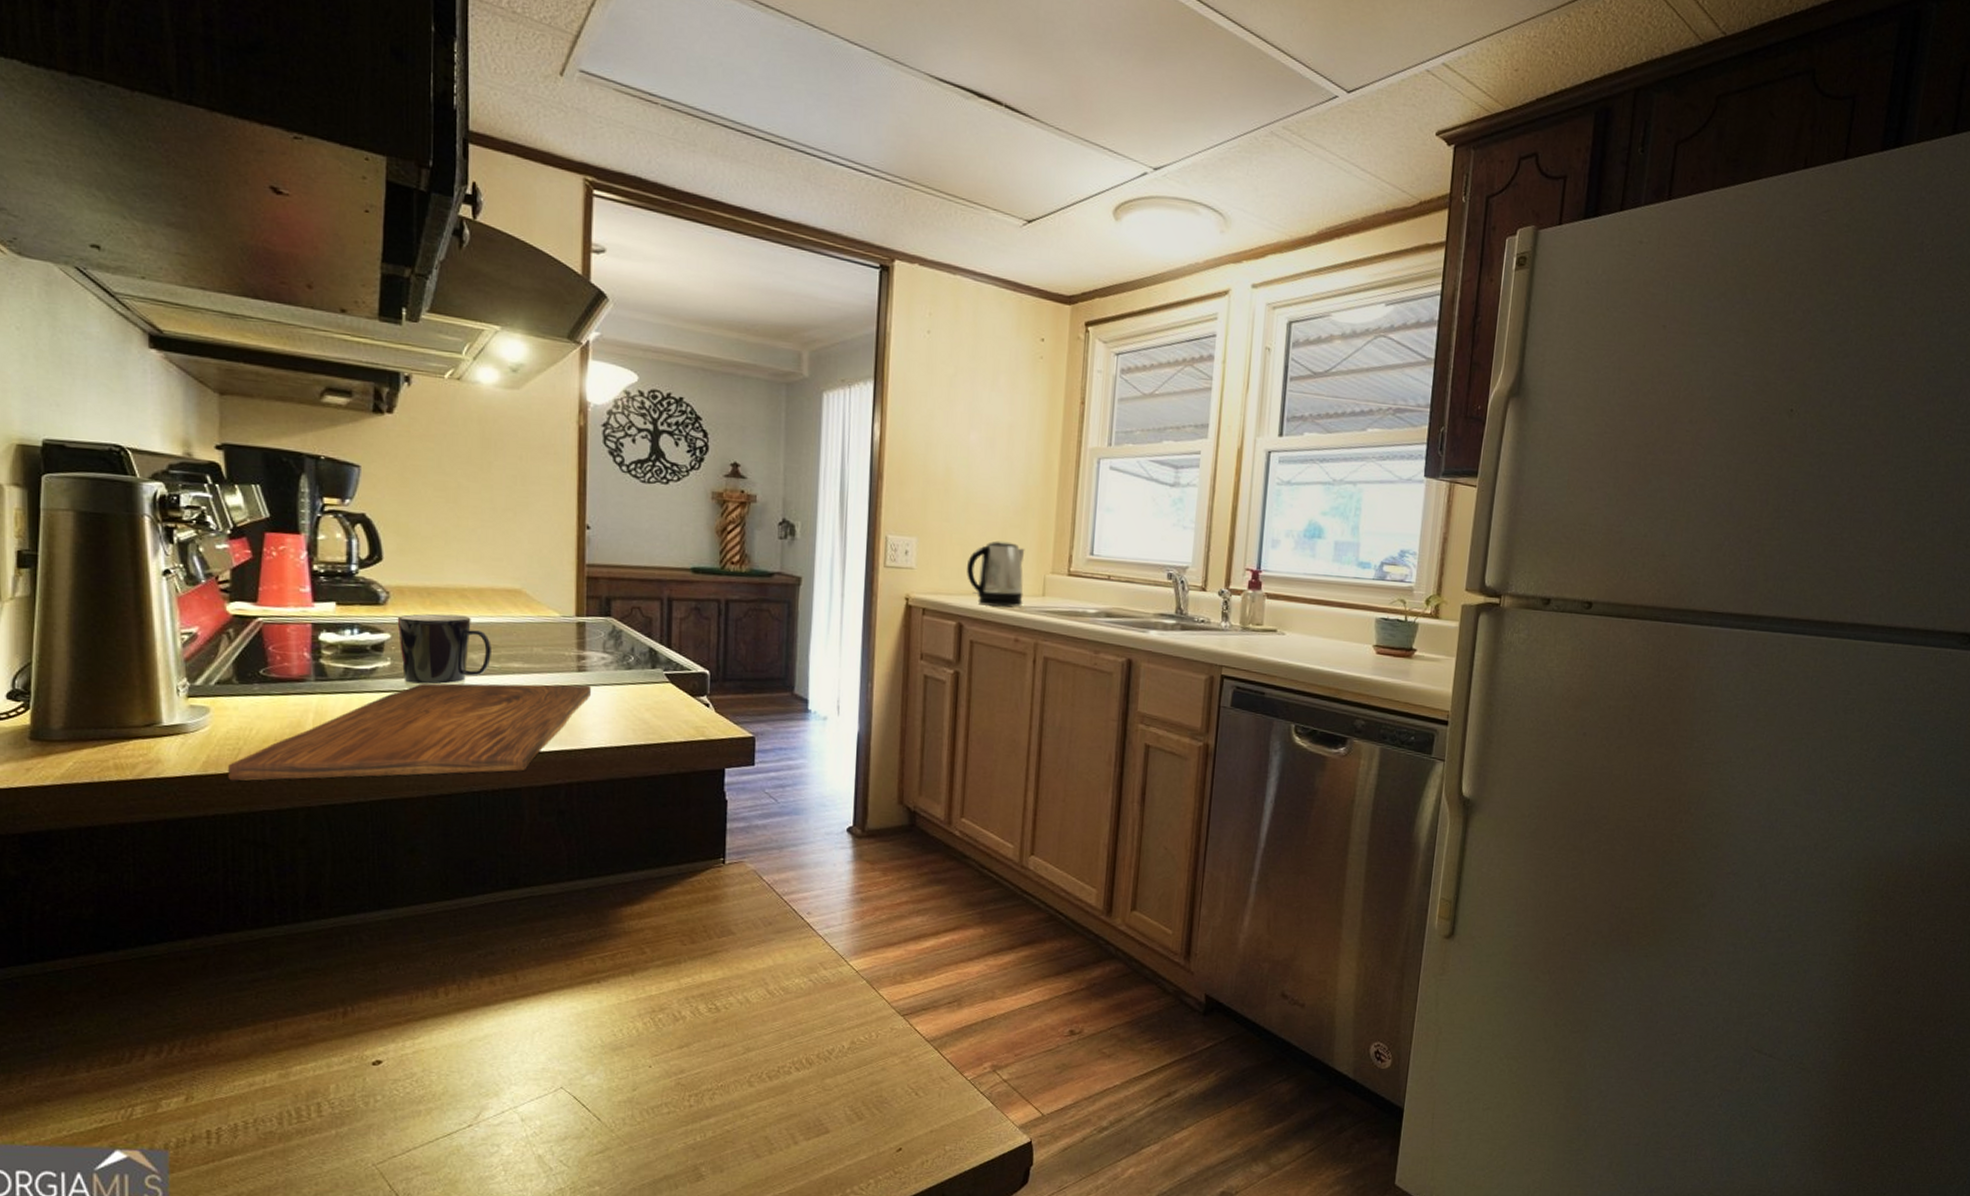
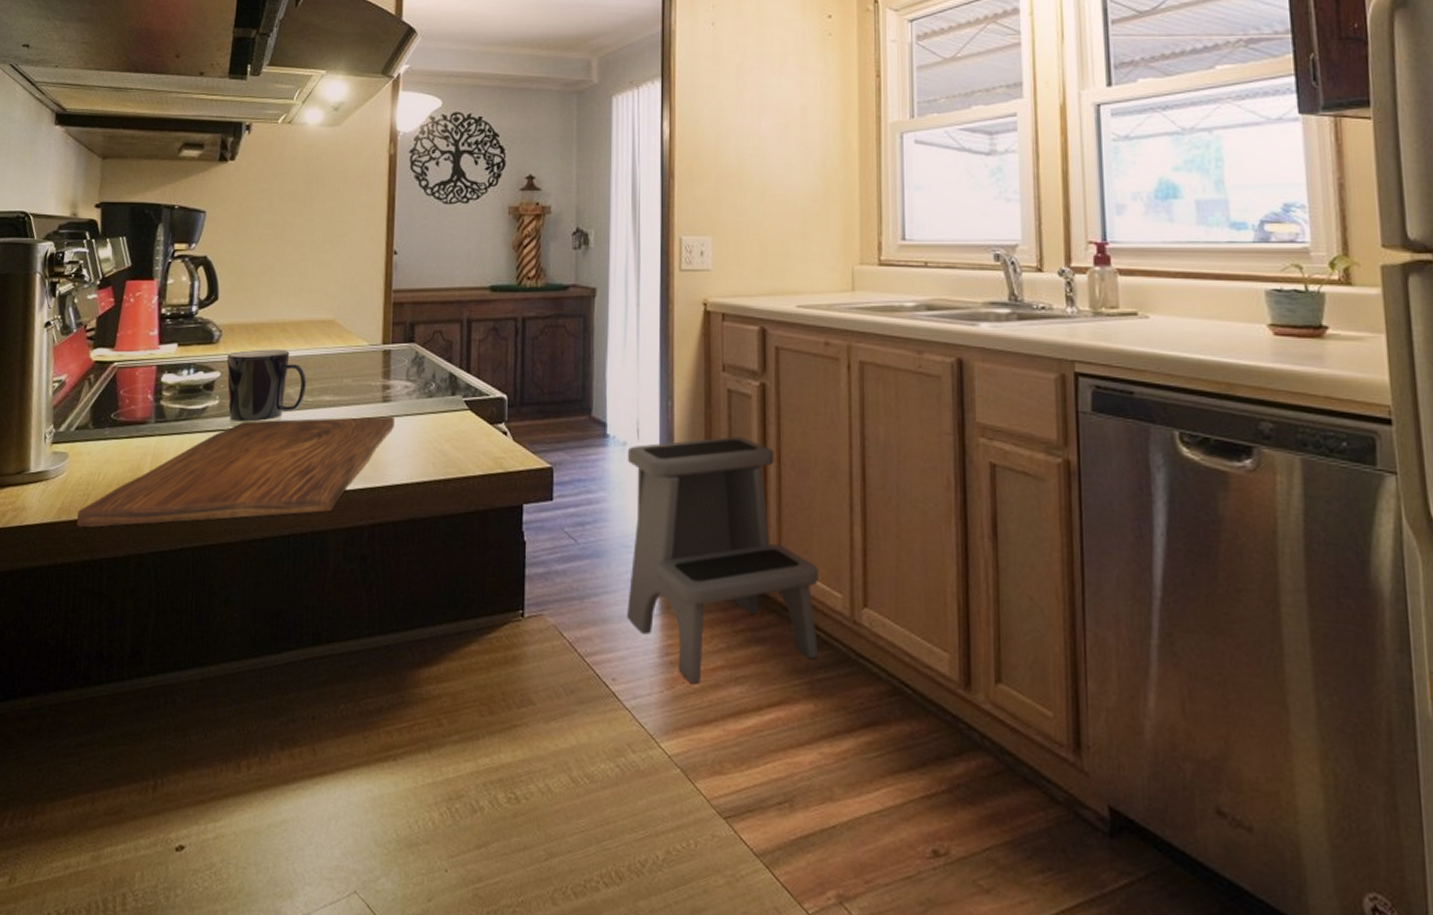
step stool: none [823,715,995,916] -> present [627,436,819,684]
kettle: present [966,540,1025,607] -> none [766,233,831,306]

